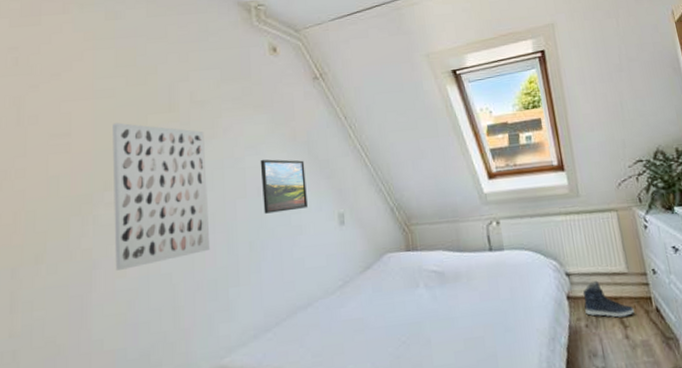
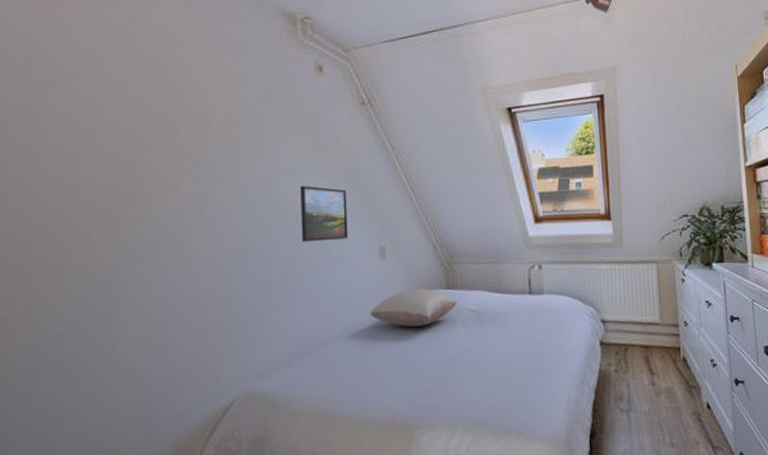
wall art: present [112,122,211,270] -> none [139,134,244,290]
pillow: none [333,252,419,293] -> present [370,288,458,327]
sneaker: present [582,280,634,318] -> none [615,329,662,365]

